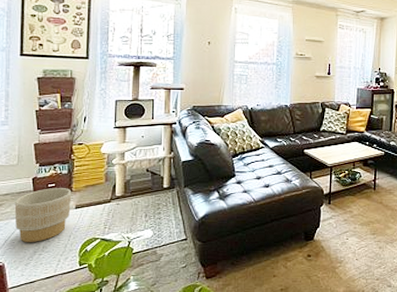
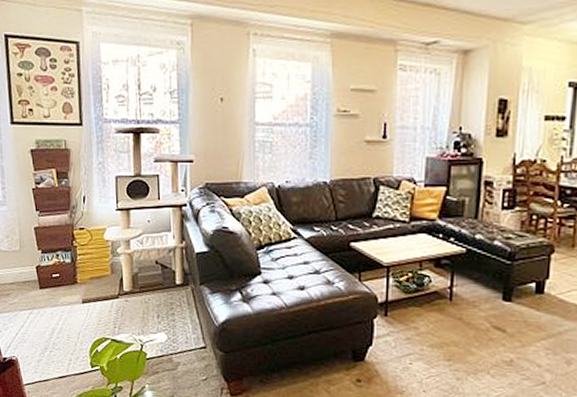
planter: present [15,188,72,242] -> none [22,278,77,338]

